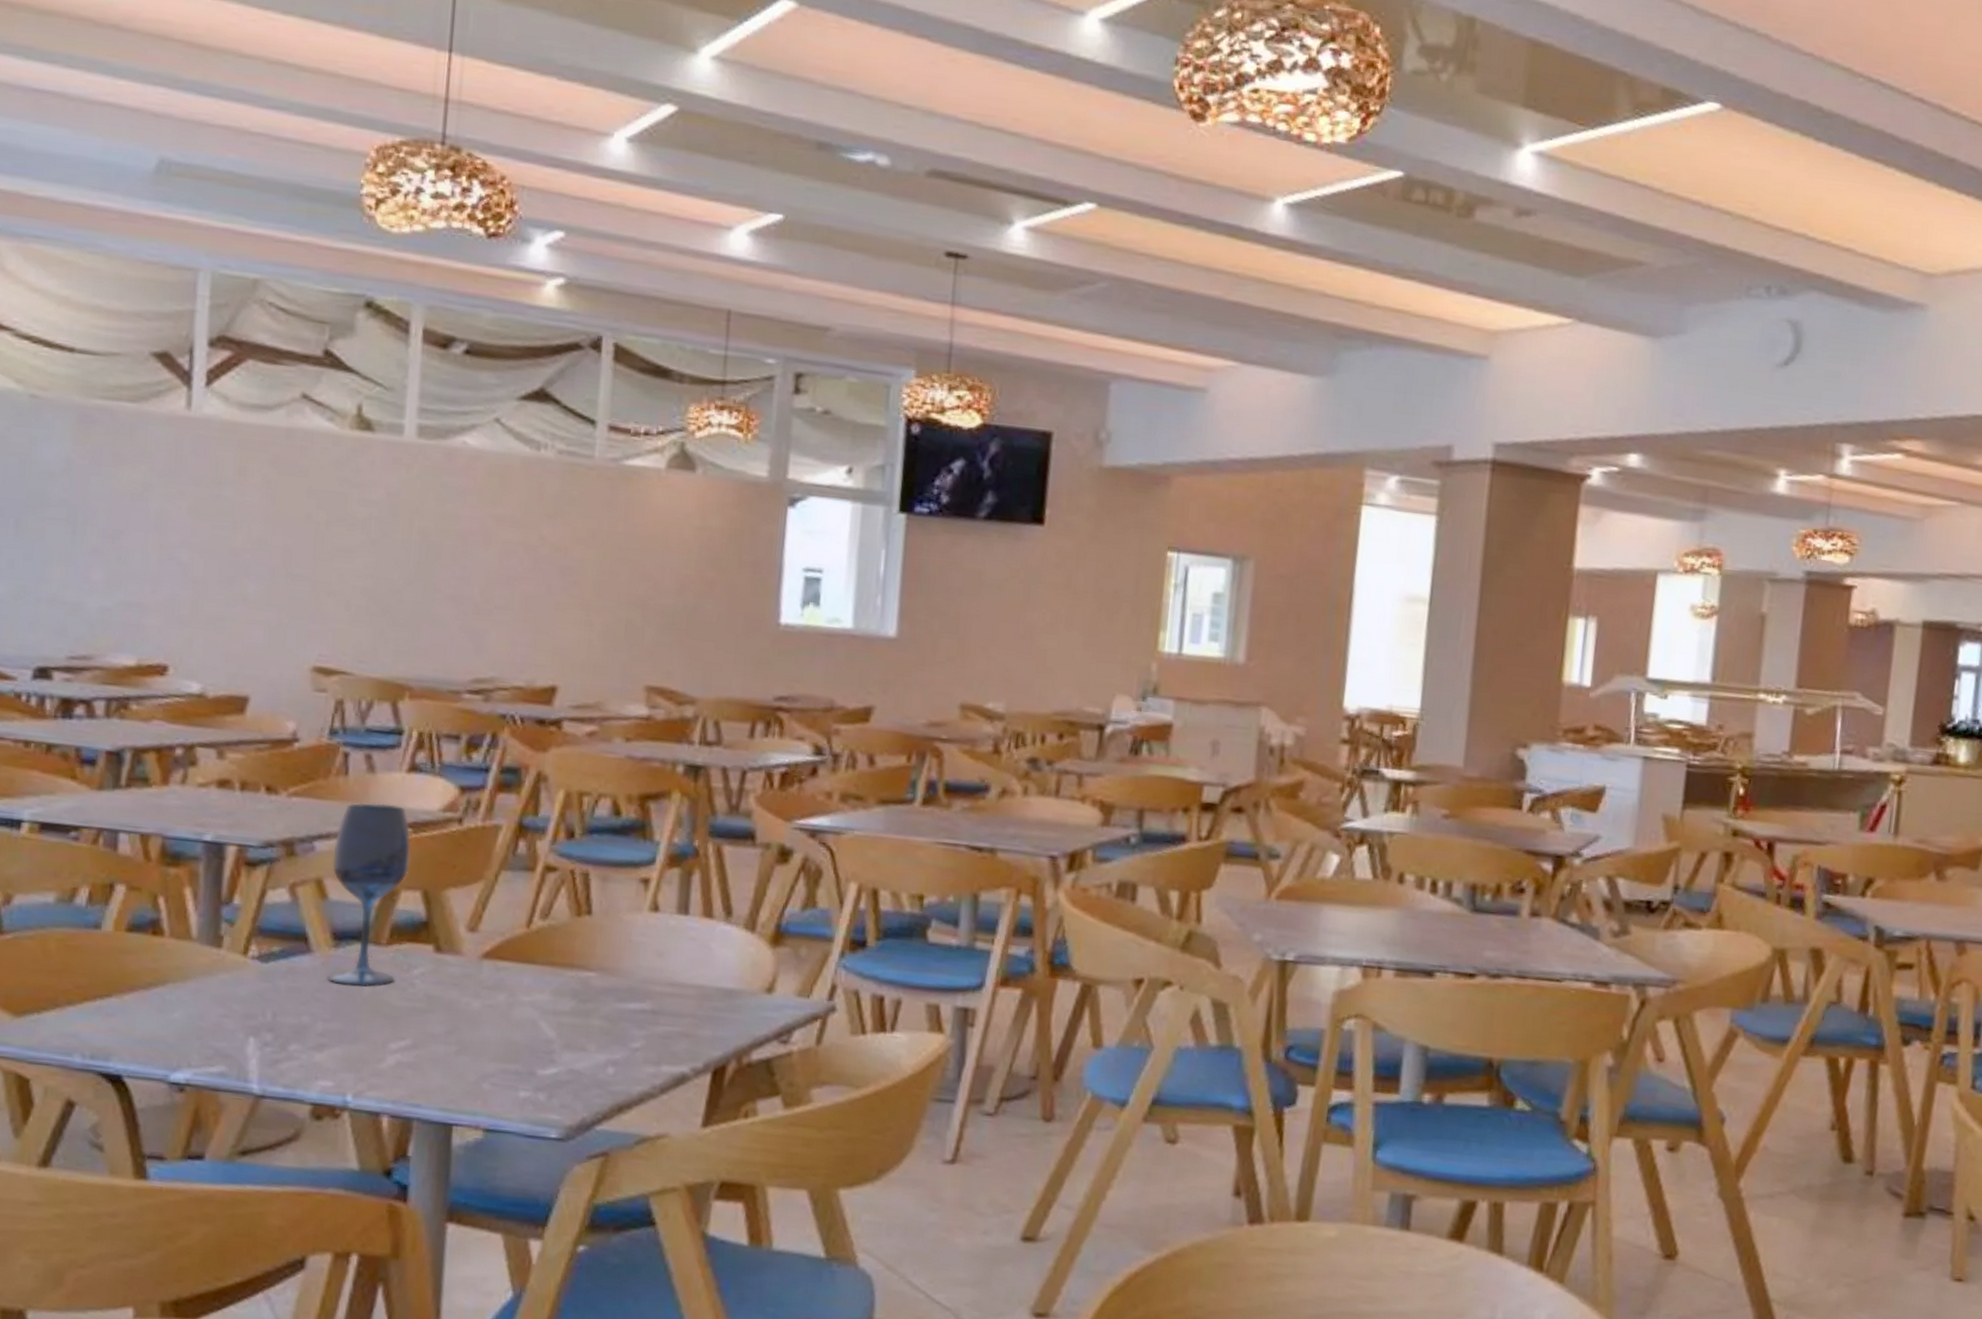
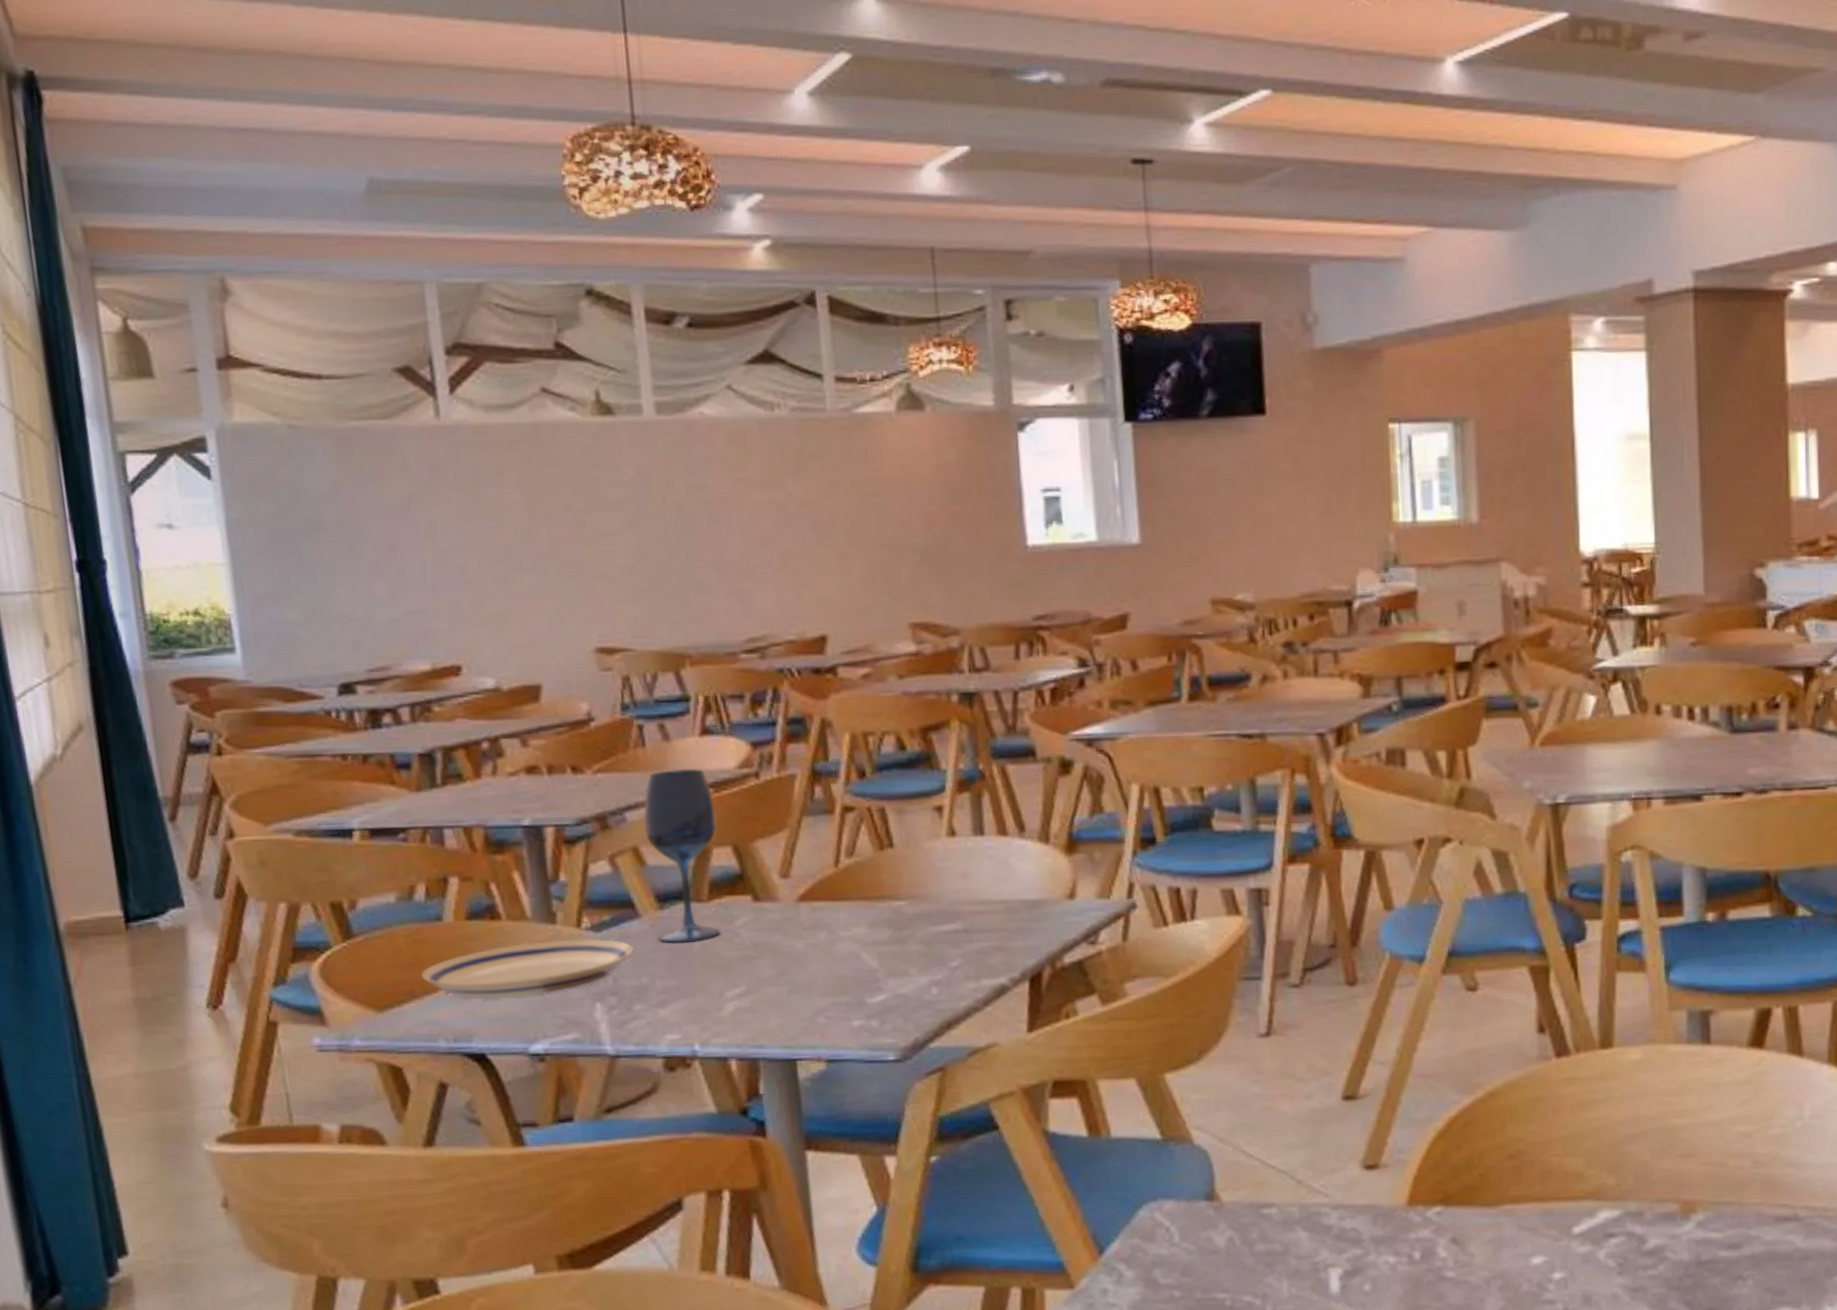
plate: none [68,964,300,1021] -> present [422,939,635,1000]

